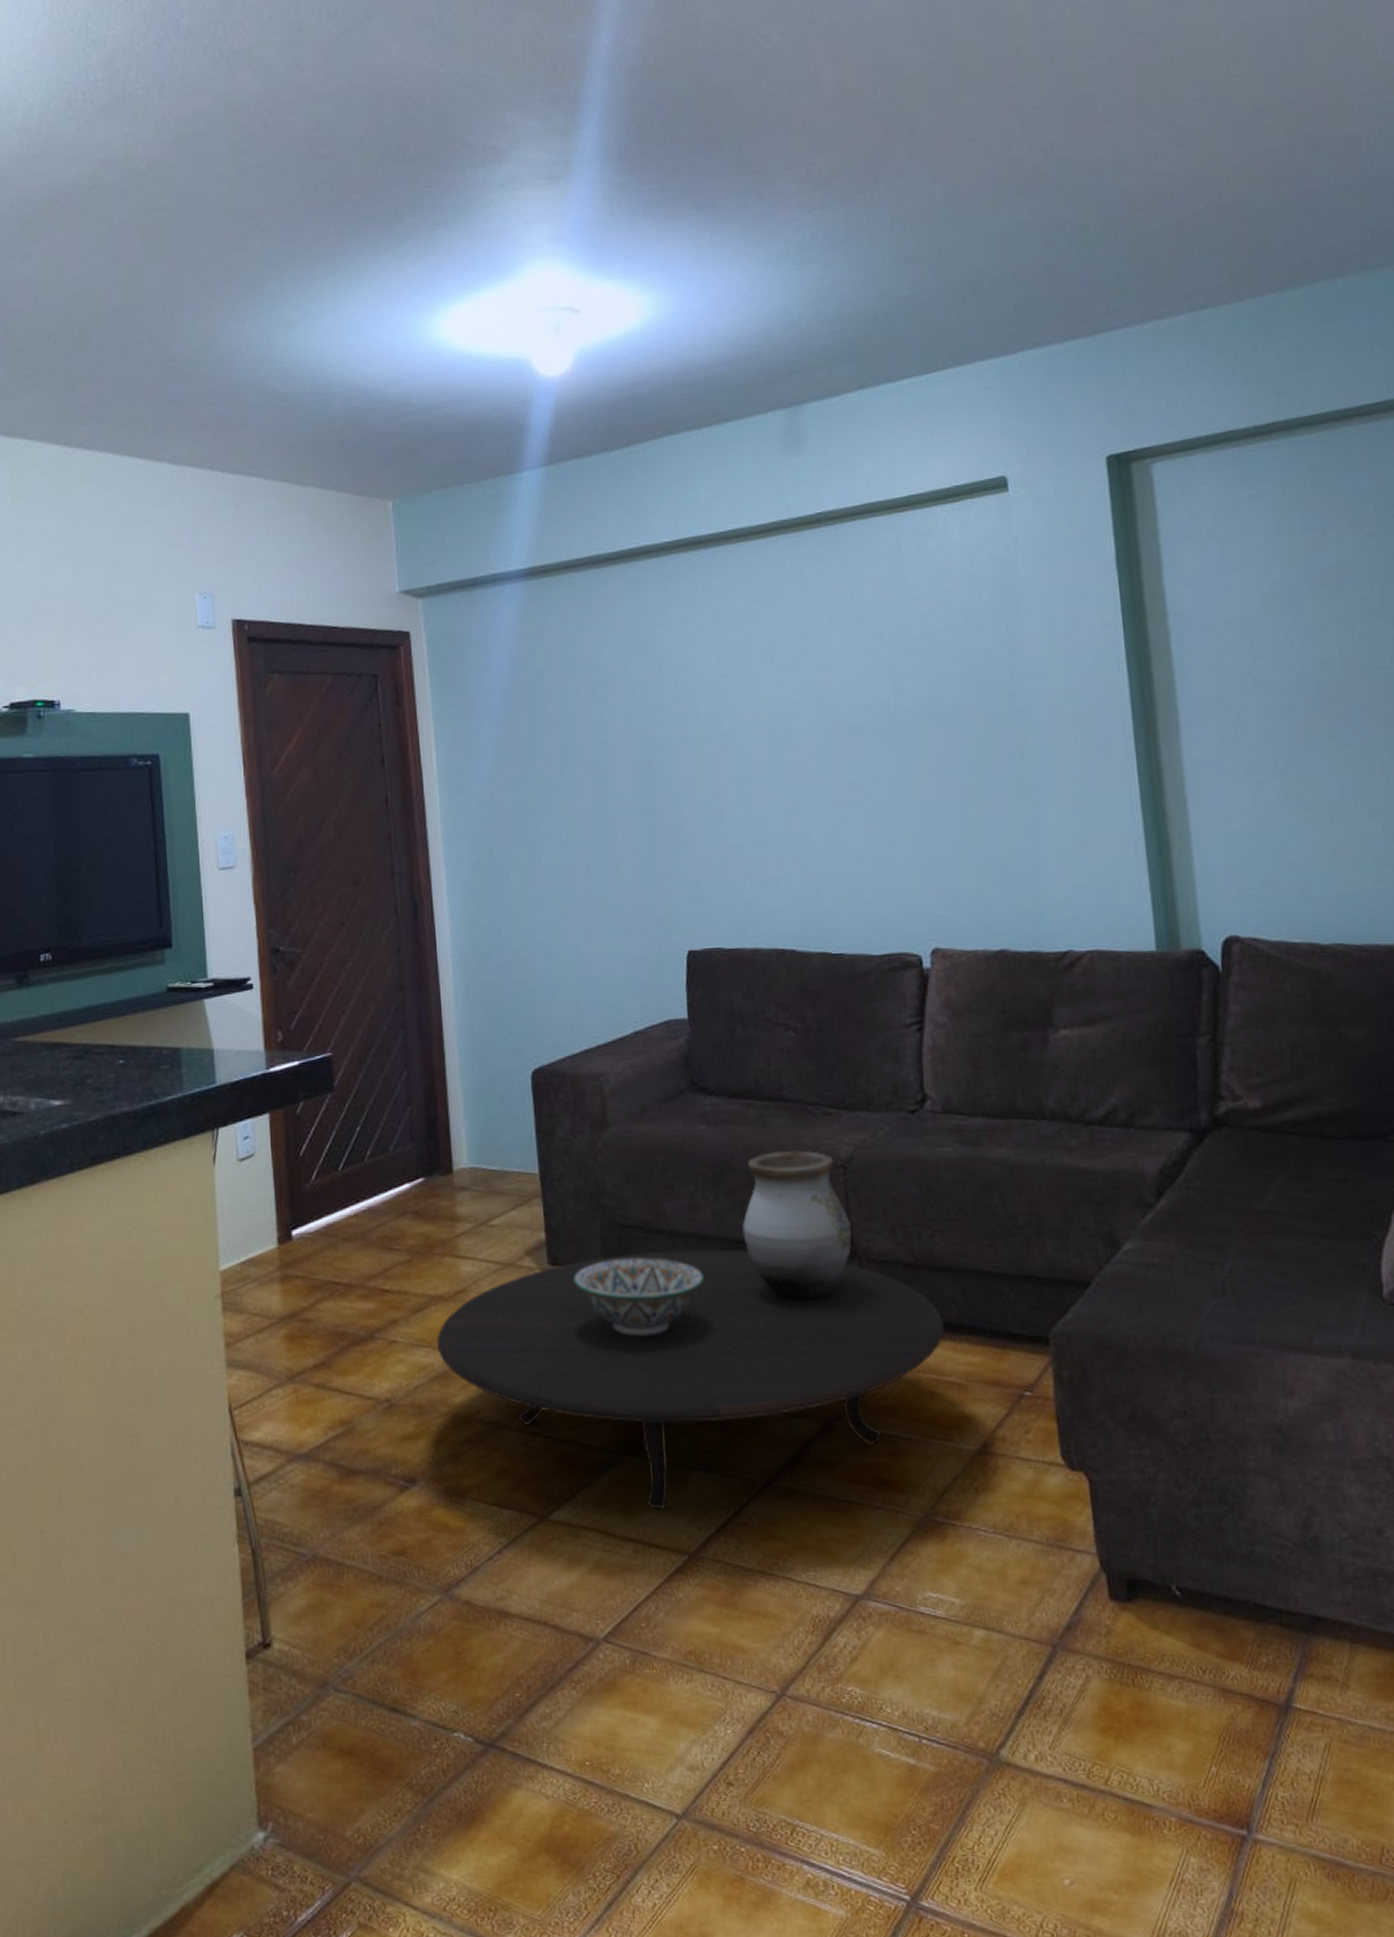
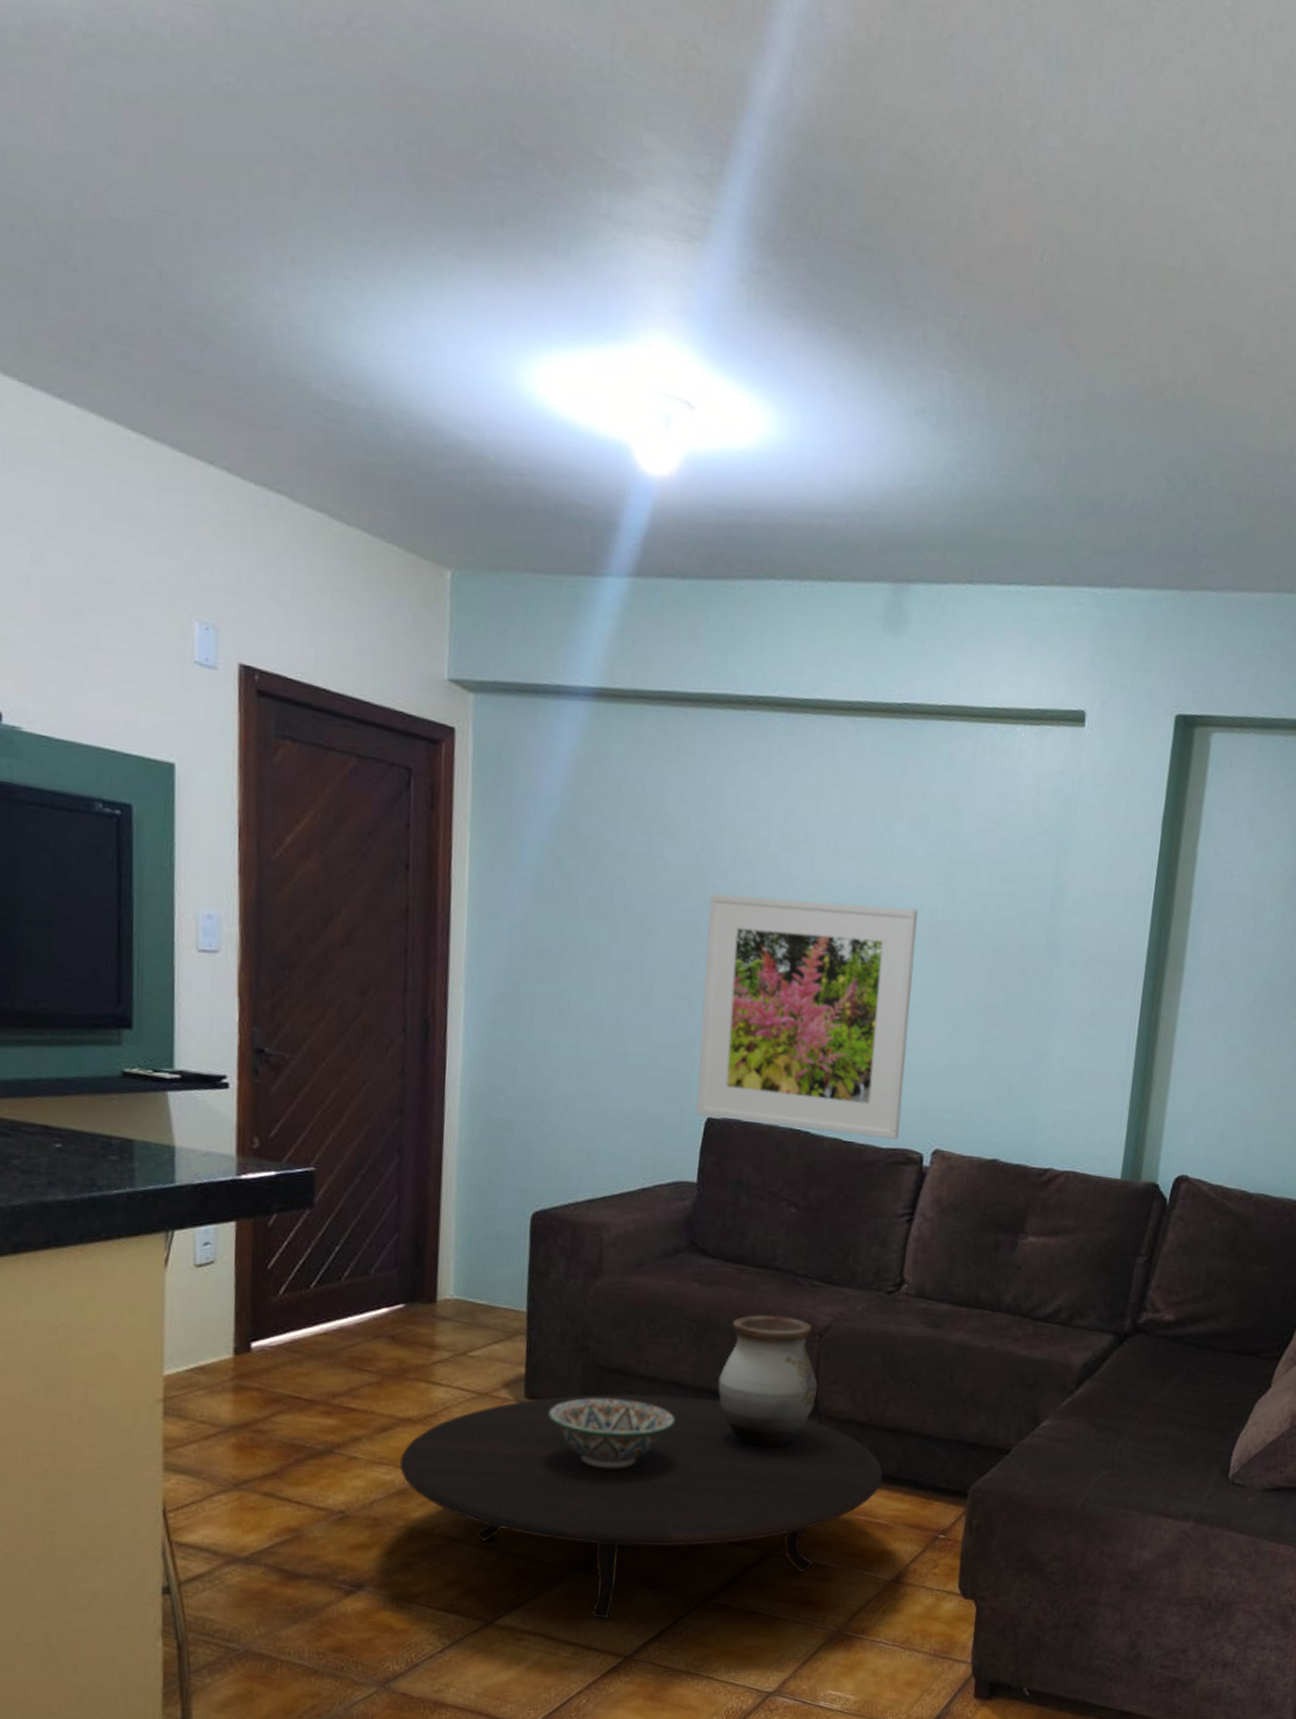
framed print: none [657,706,892,950] -> present [695,893,918,1139]

